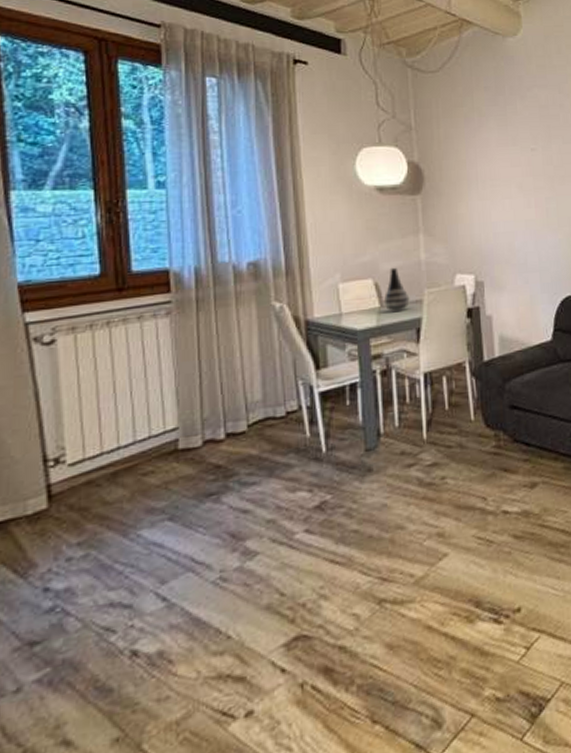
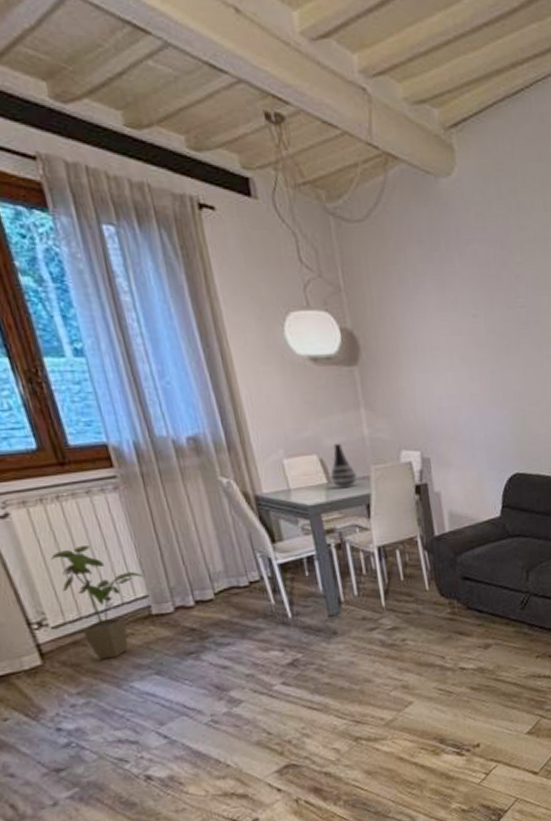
house plant: none [86,373,178,503] -> present [50,545,144,660]

